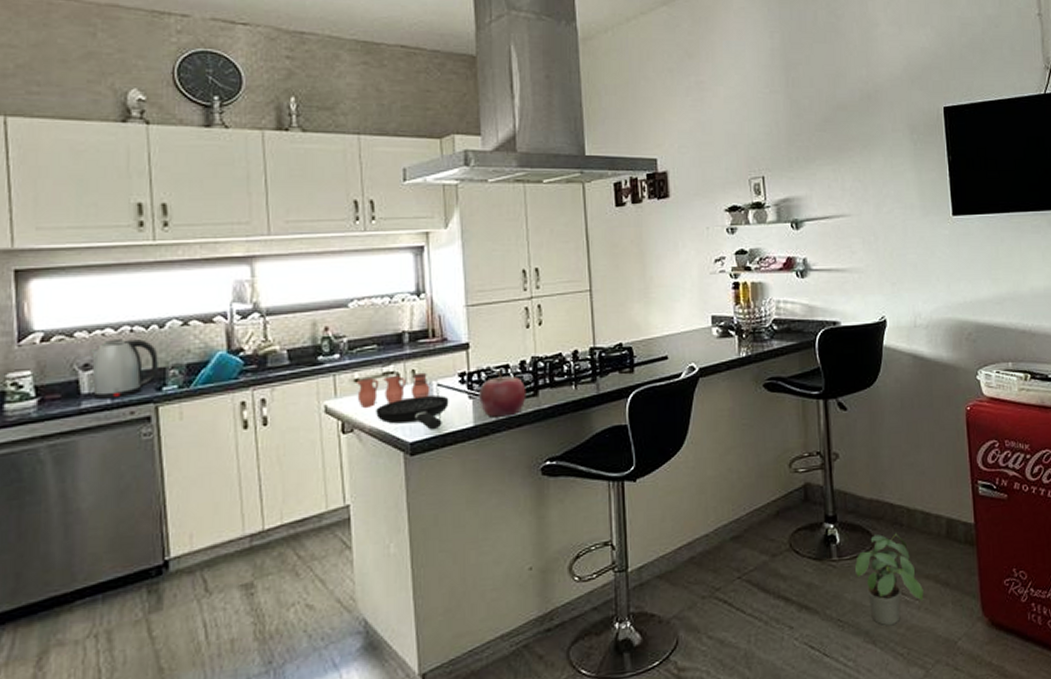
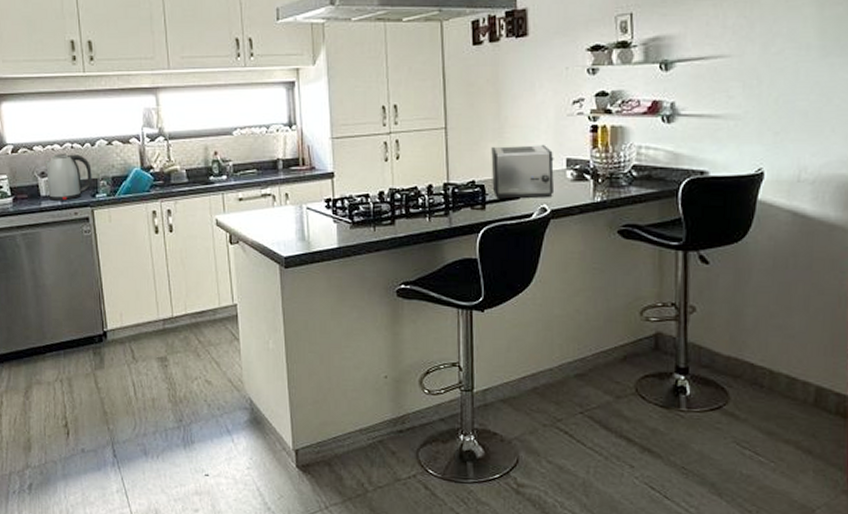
ceramic pot: present [355,372,431,408] -> none [240,196,301,223]
frying pan: present [376,395,449,430] -> none [256,217,317,248]
fruit: present [479,369,527,418] -> none [342,198,384,241]
toaster: none [638,304,700,360] -> present [491,145,554,199]
potted plant: present [854,533,924,625] -> none [704,392,781,481]

